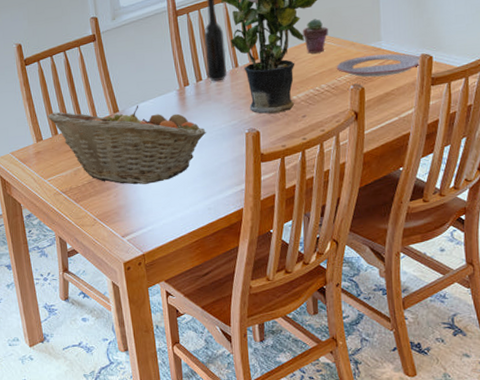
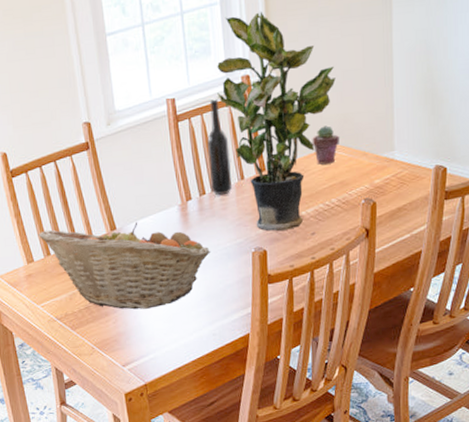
plate: present [336,53,421,77] -> none [347,164,435,191]

